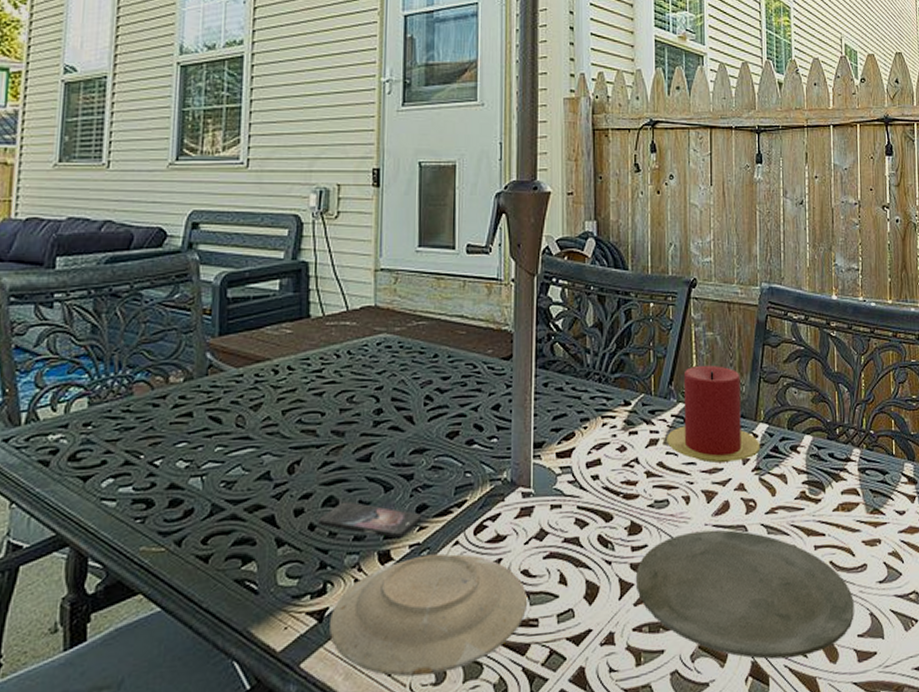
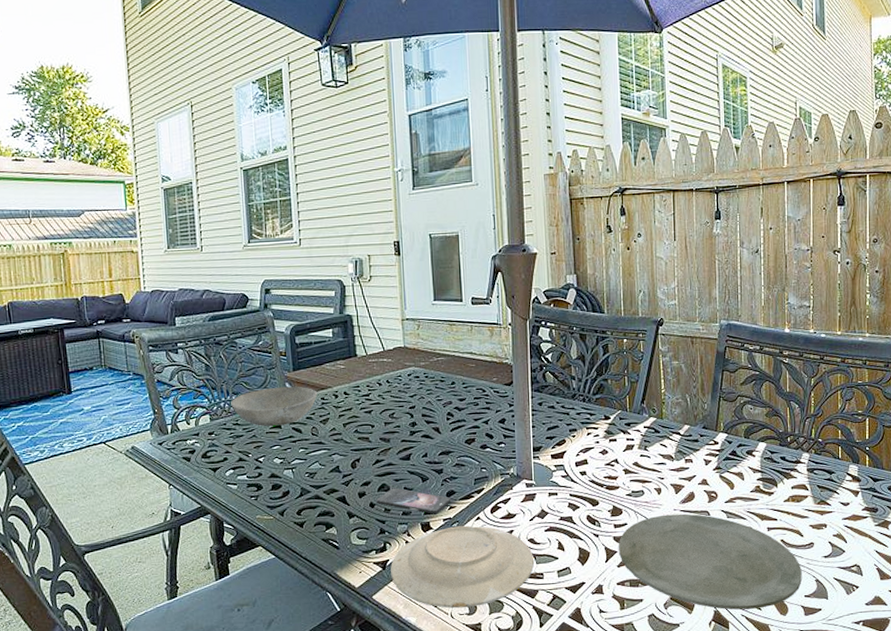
bowl: none [122,357,251,414] -> present [231,386,318,426]
candle: present [667,365,761,463] -> none [641,387,721,464]

